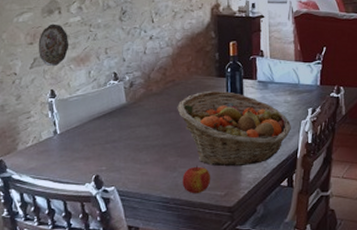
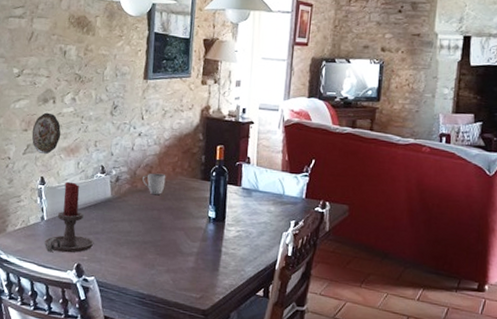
candle holder: none [58,92,112,167] -> present [44,181,94,253]
mug: none [156,75,181,96] -> present [141,173,166,195]
fruit basket: present [177,90,291,167] -> none [160,192,272,272]
apple: present [182,166,211,194] -> none [159,266,188,294]

